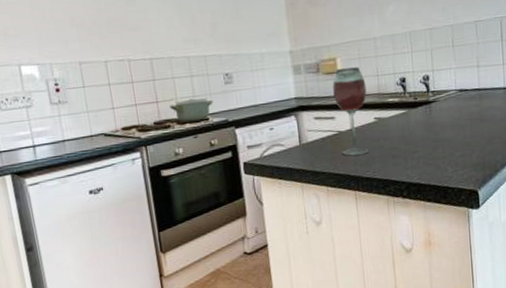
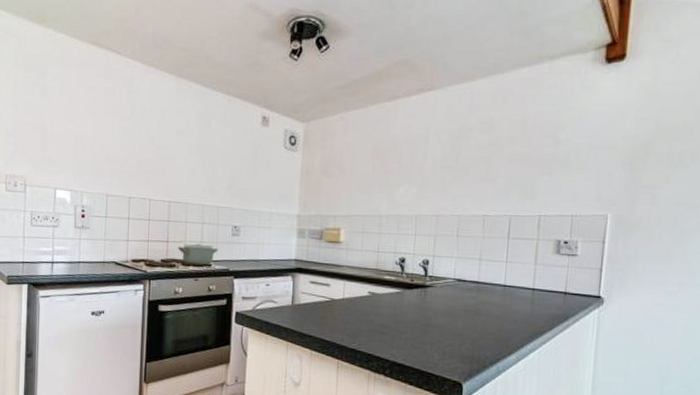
wineglass: present [332,67,370,156] -> none [331,239,366,326]

